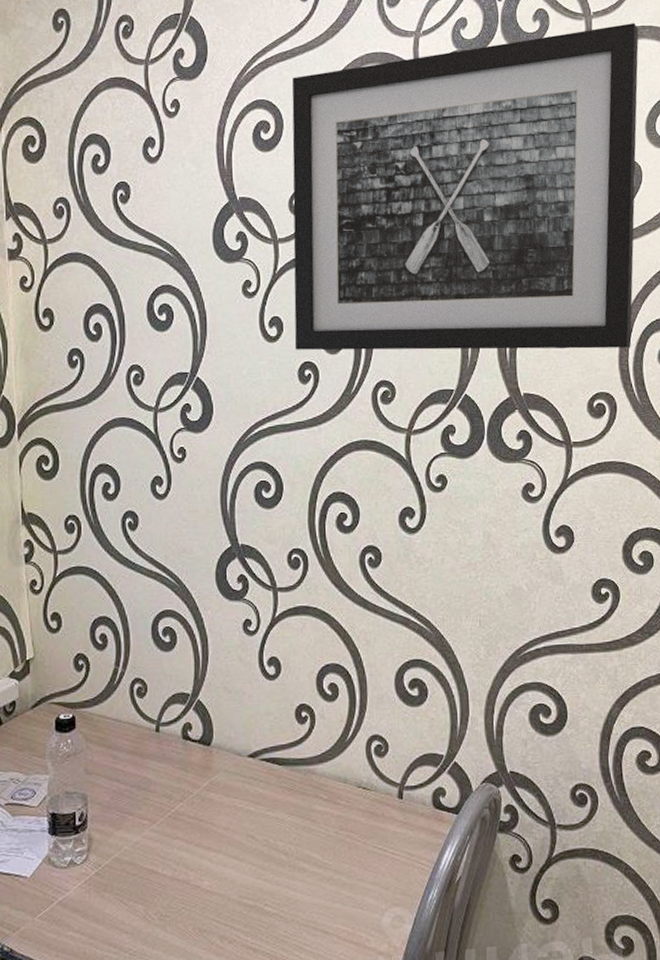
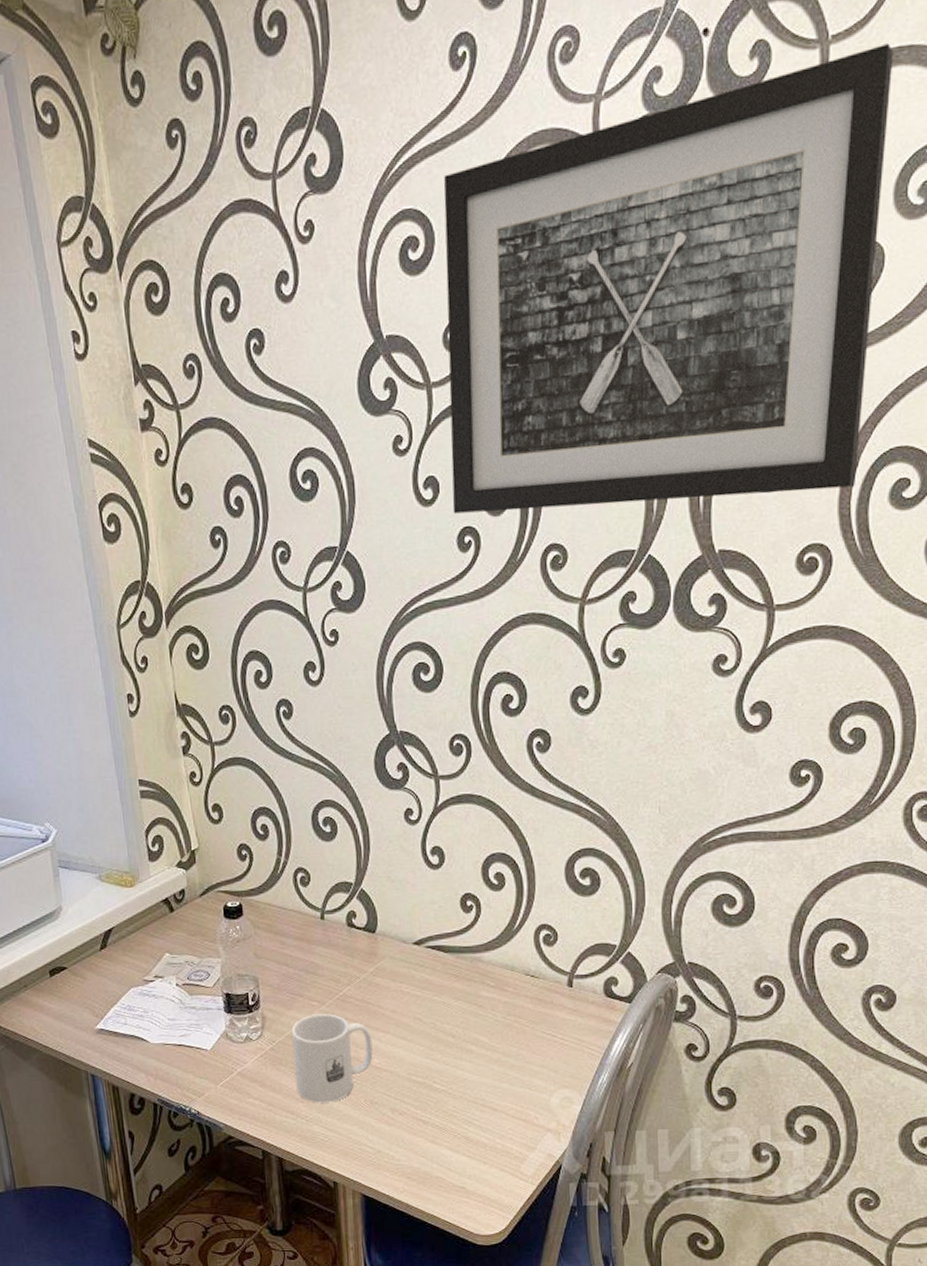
mug: none [118,833,203,934] -> present [291,1014,373,1103]

